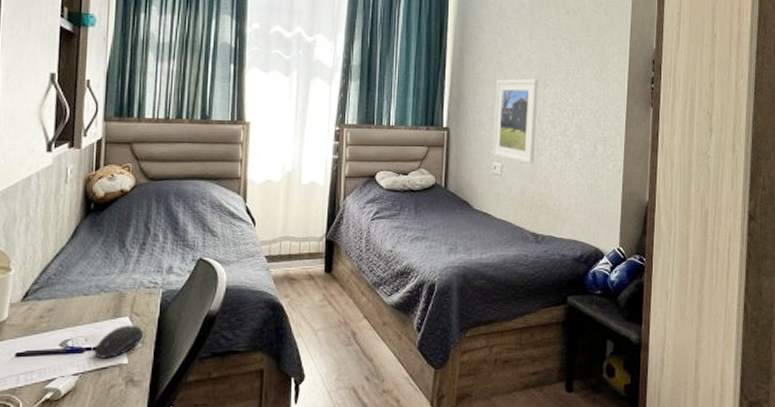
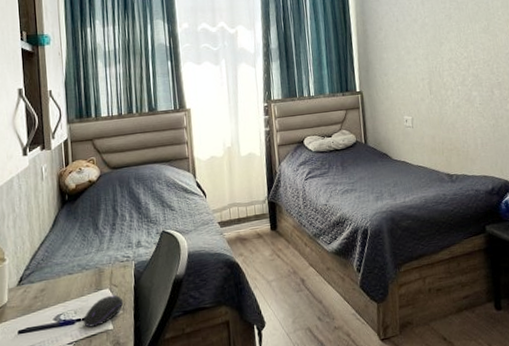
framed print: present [492,78,538,164] -> none [397,39,440,114]

